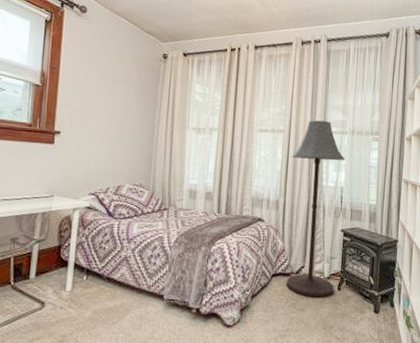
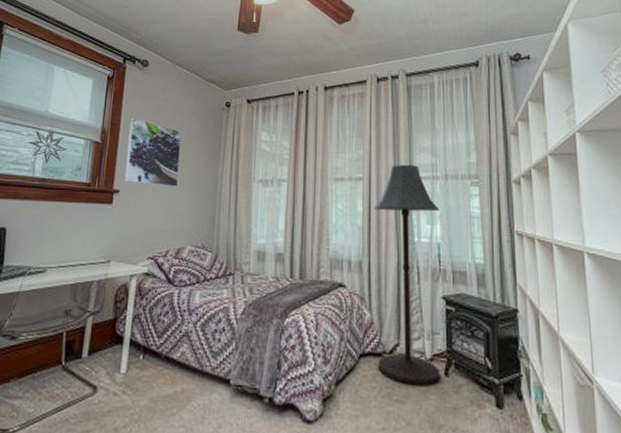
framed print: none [65,62,120,131] -> present [124,117,181,187]

